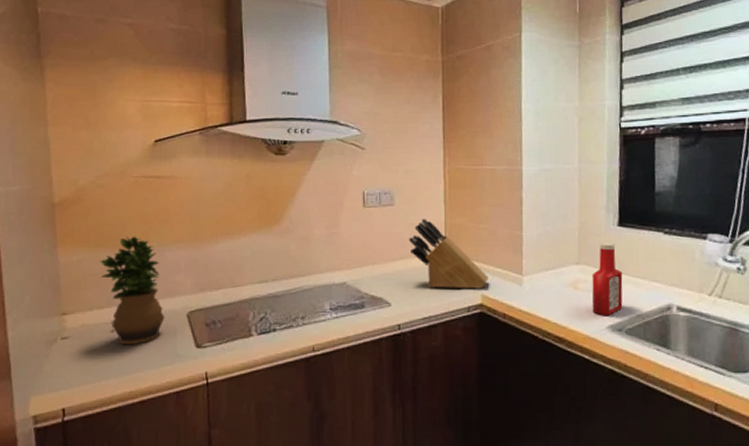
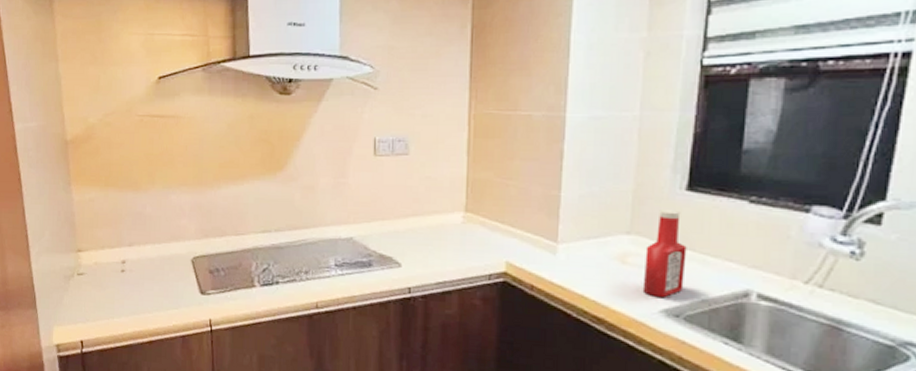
potted plant: present [100,236,165,345] -> none [110,177,171,286]
knife block: present [408,219,488,289] -> none [423,171,515,255]

